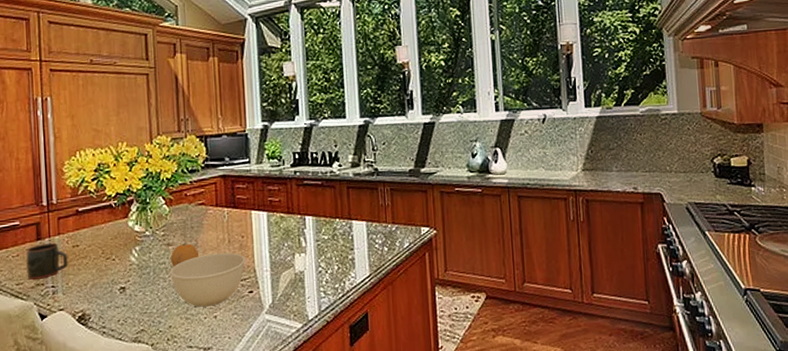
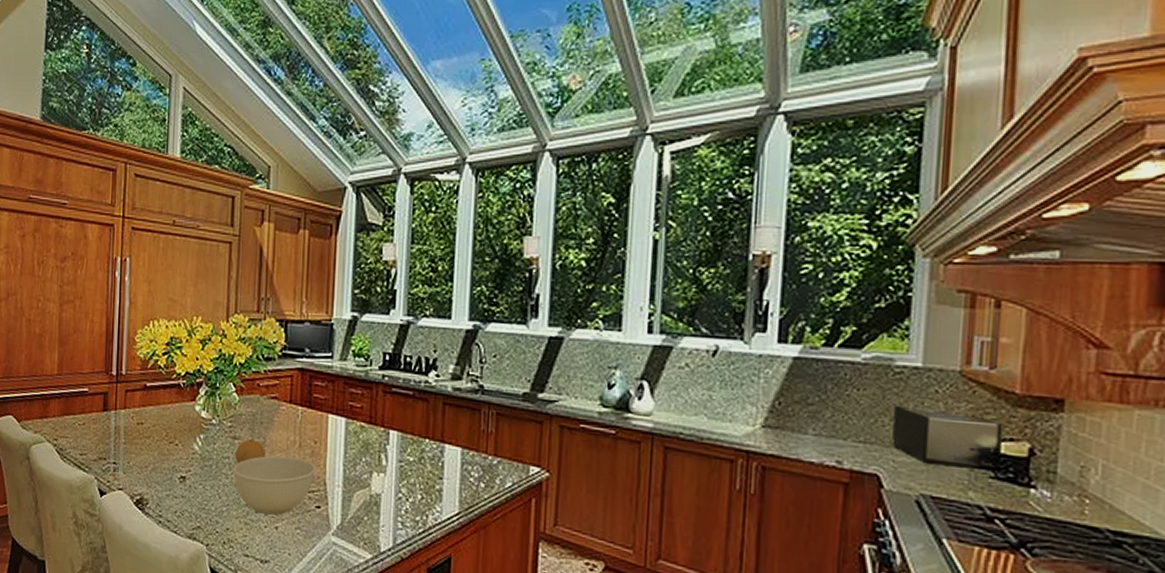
mug: present [26,243,68,280] -> none [91,416,132,453]
toaster: none [664,141,732,180] -> present [892,406,1003,472]

